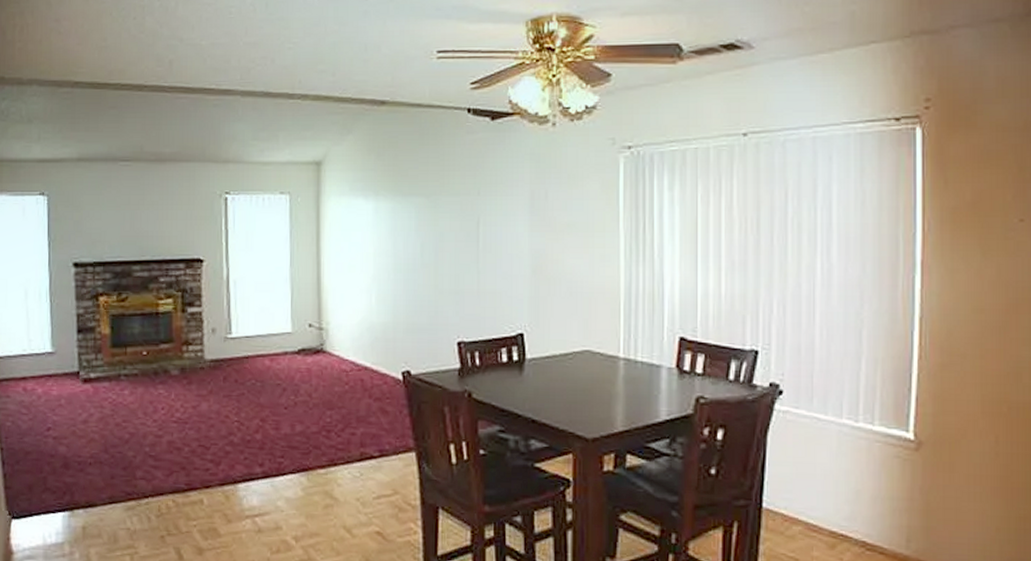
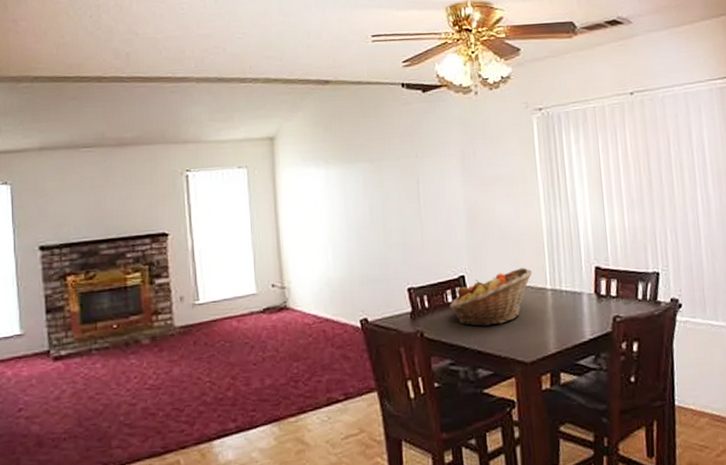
fruit basket: none [503,331,604,393] -> present [449,268,533,327]

